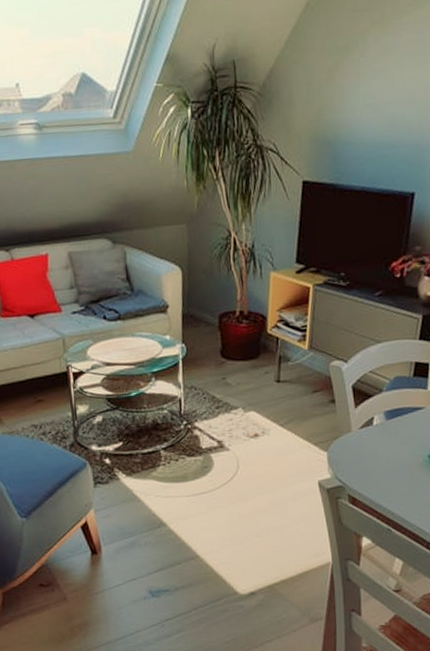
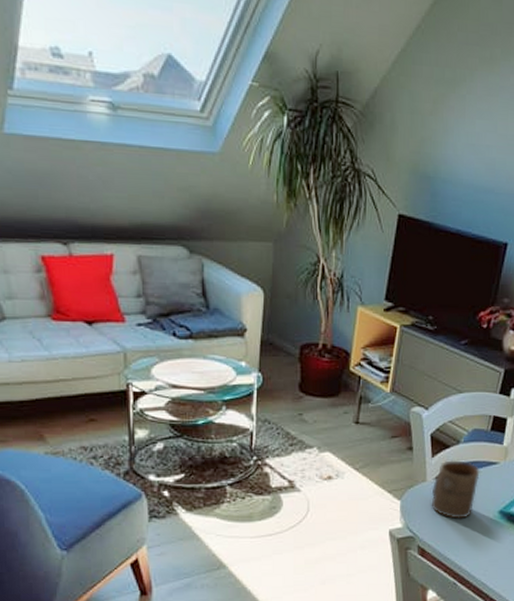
cup: none [357,408,406,466] -> present [431,460,480,519]

